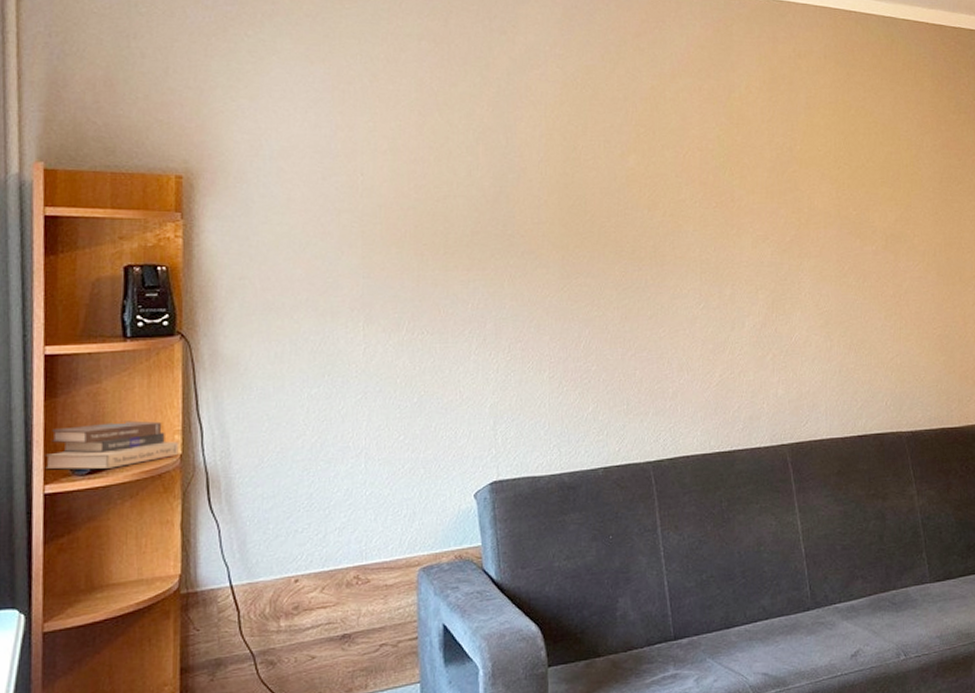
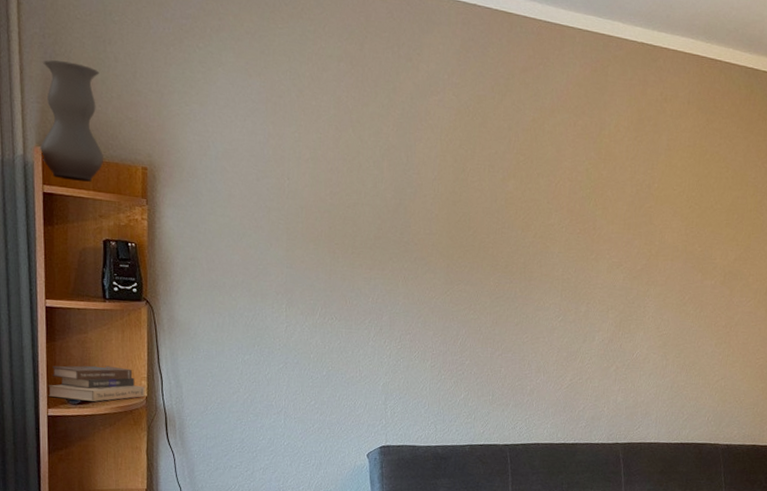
vase: none [40,61,127,200] -> present [39,60,104,183]

